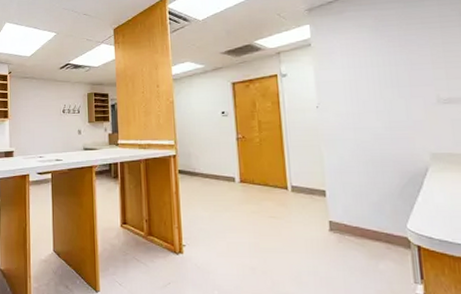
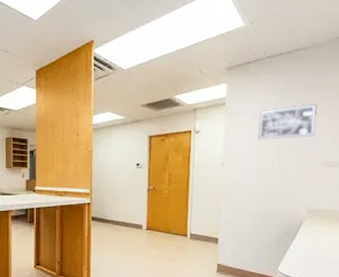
wall art: none [352,37,422,79] -> present [258,104,317,140]

